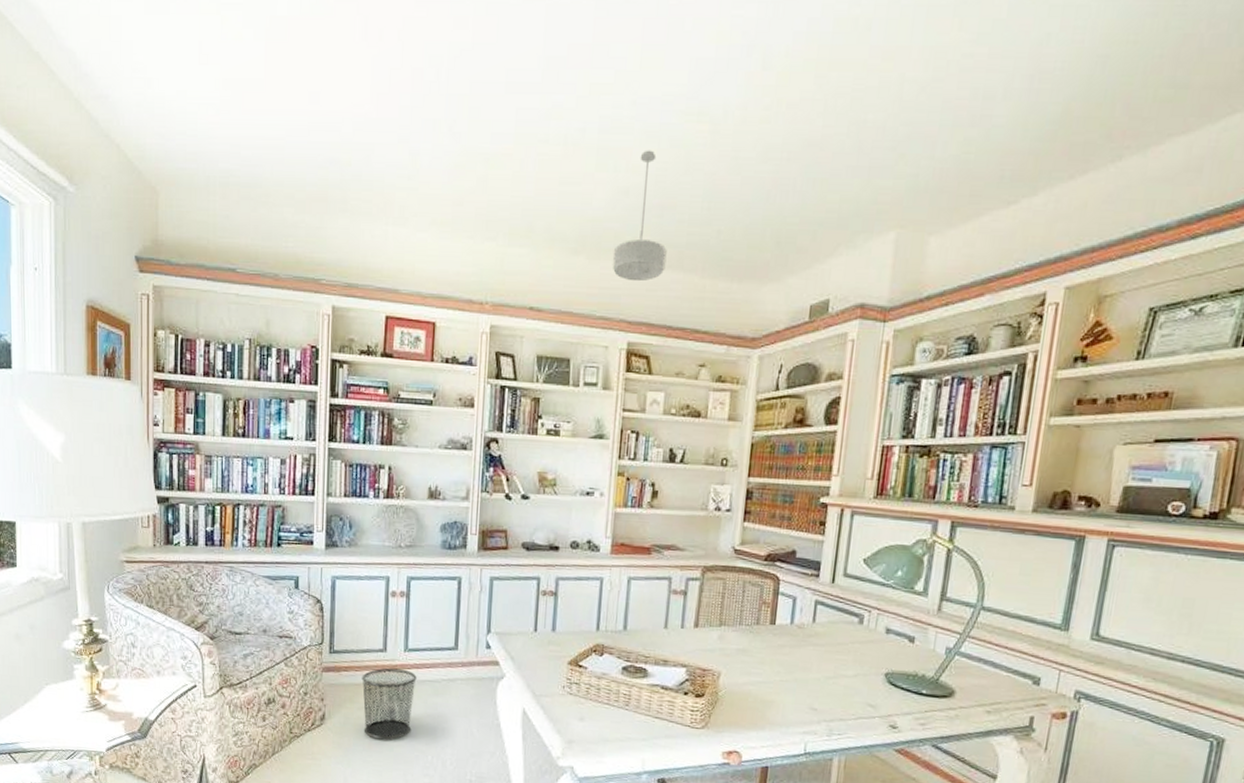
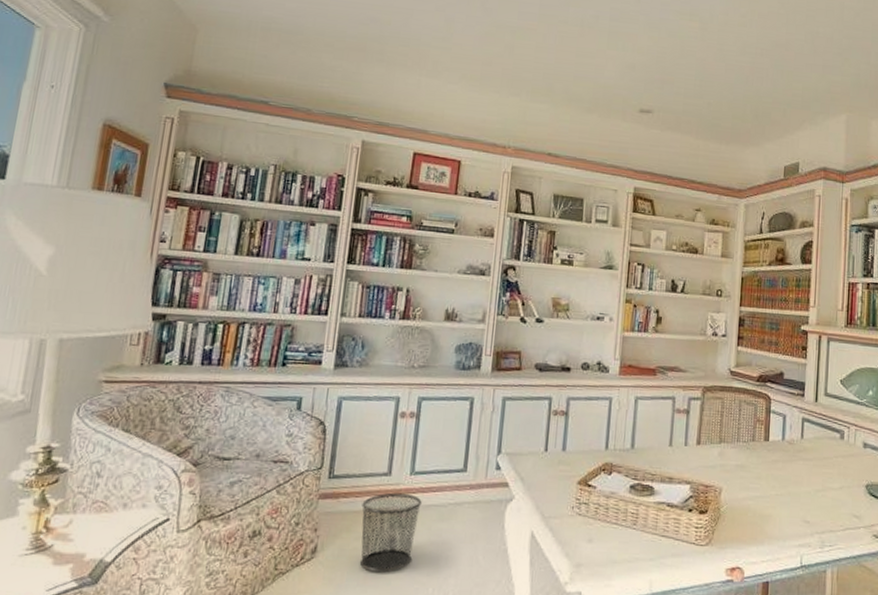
ceiling light fixture: present [612,150,667,282] -> none [621,37,667,139]

